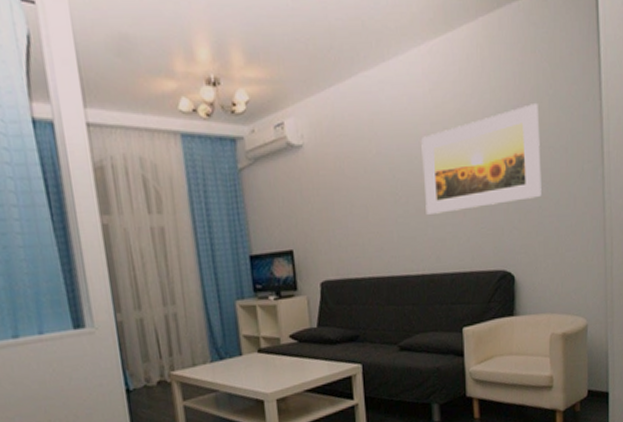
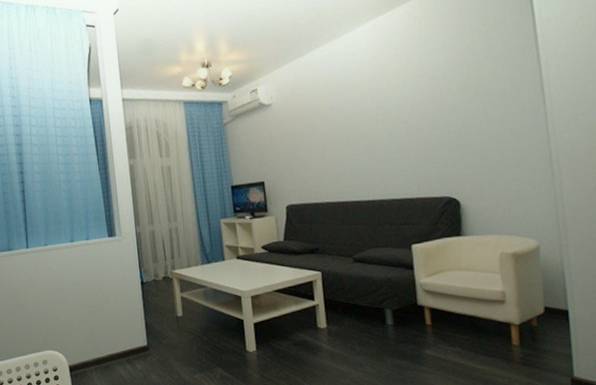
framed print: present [421,104,542,215] -> none [368,58,483,152]

